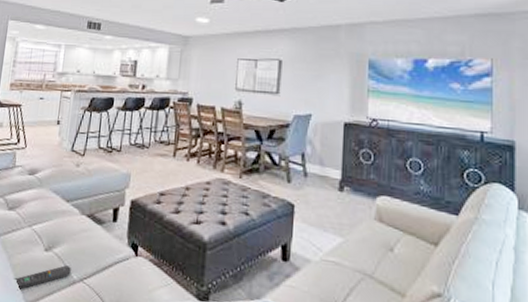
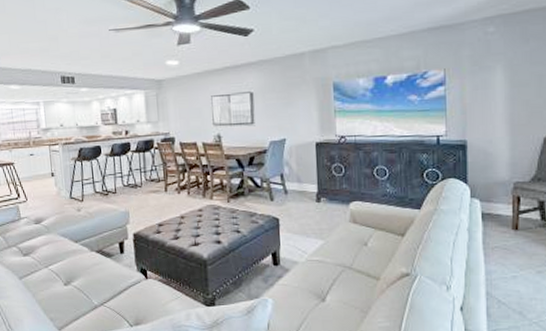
remote control: present [13,265,71,291] -> none [41,295,91,320]

